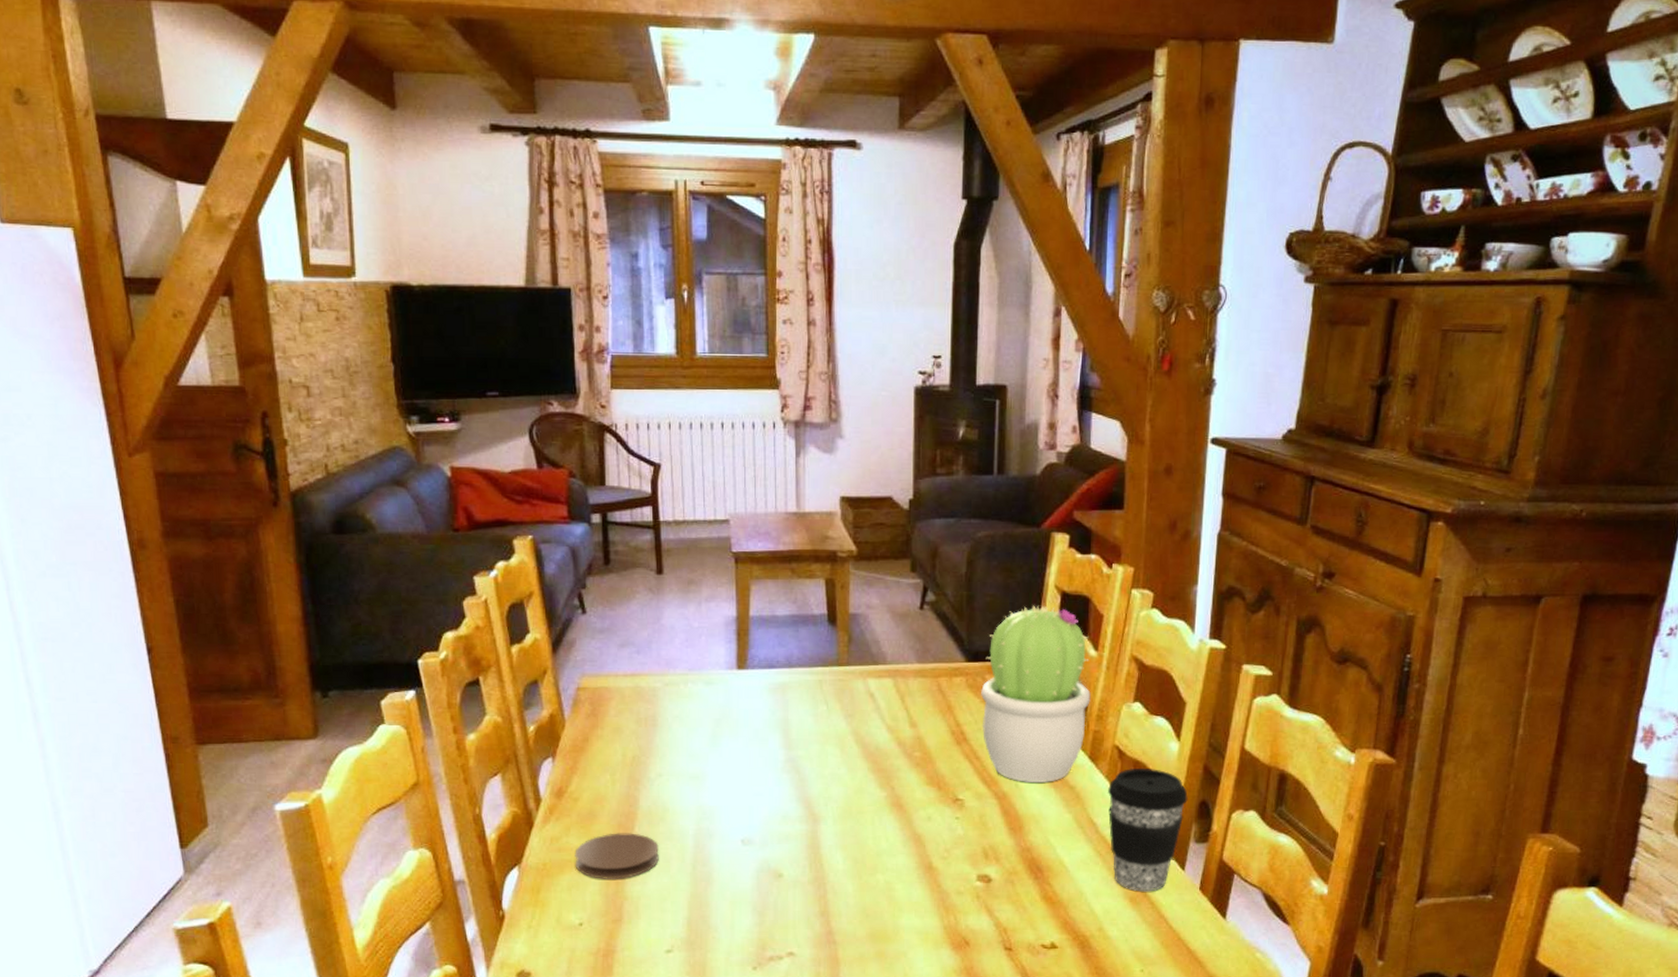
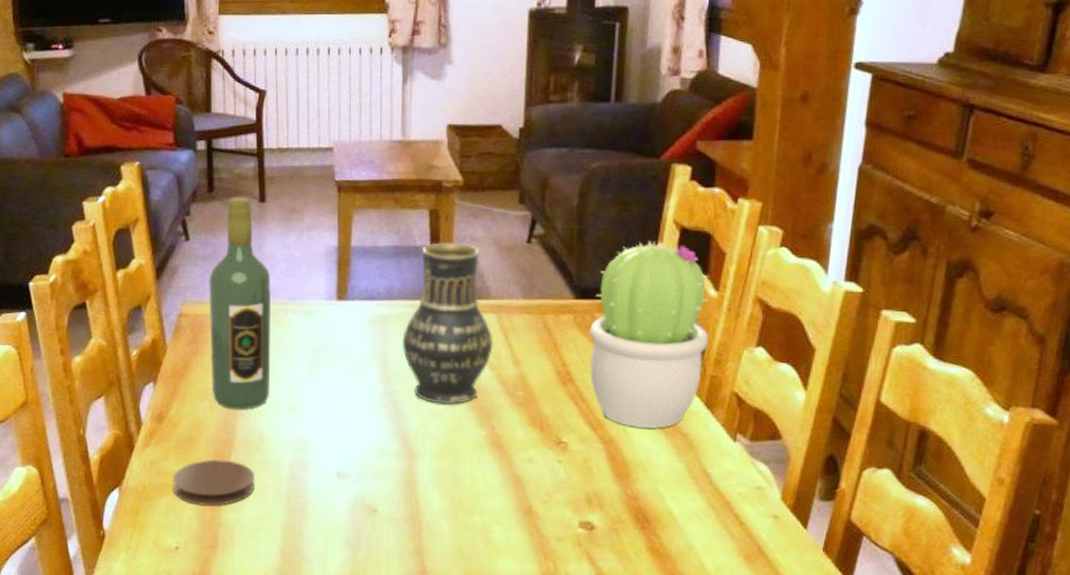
wine bottle: none [607,570,672,781] -> present [209,198,271,409]
vase: none [802,610,890,768] -> present [402,242,493,405]
coffee cup: present [1107,769,1188,892] -> none [723,418,814,550]

